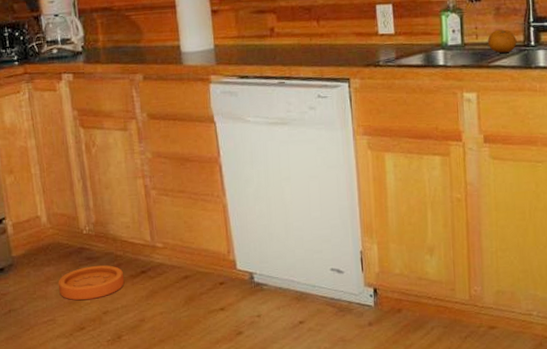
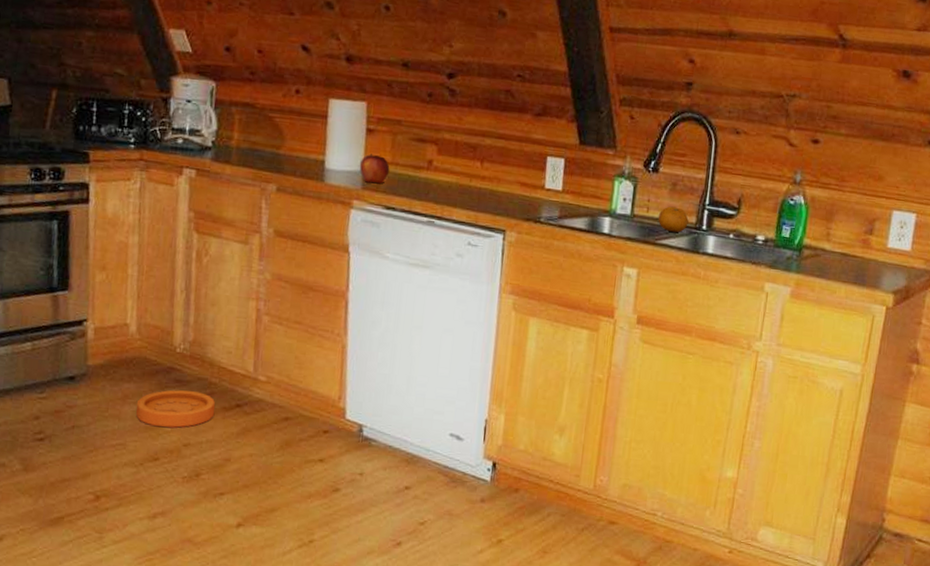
fruit: none [210,32,238,58] -> present [359,154,390,184]

